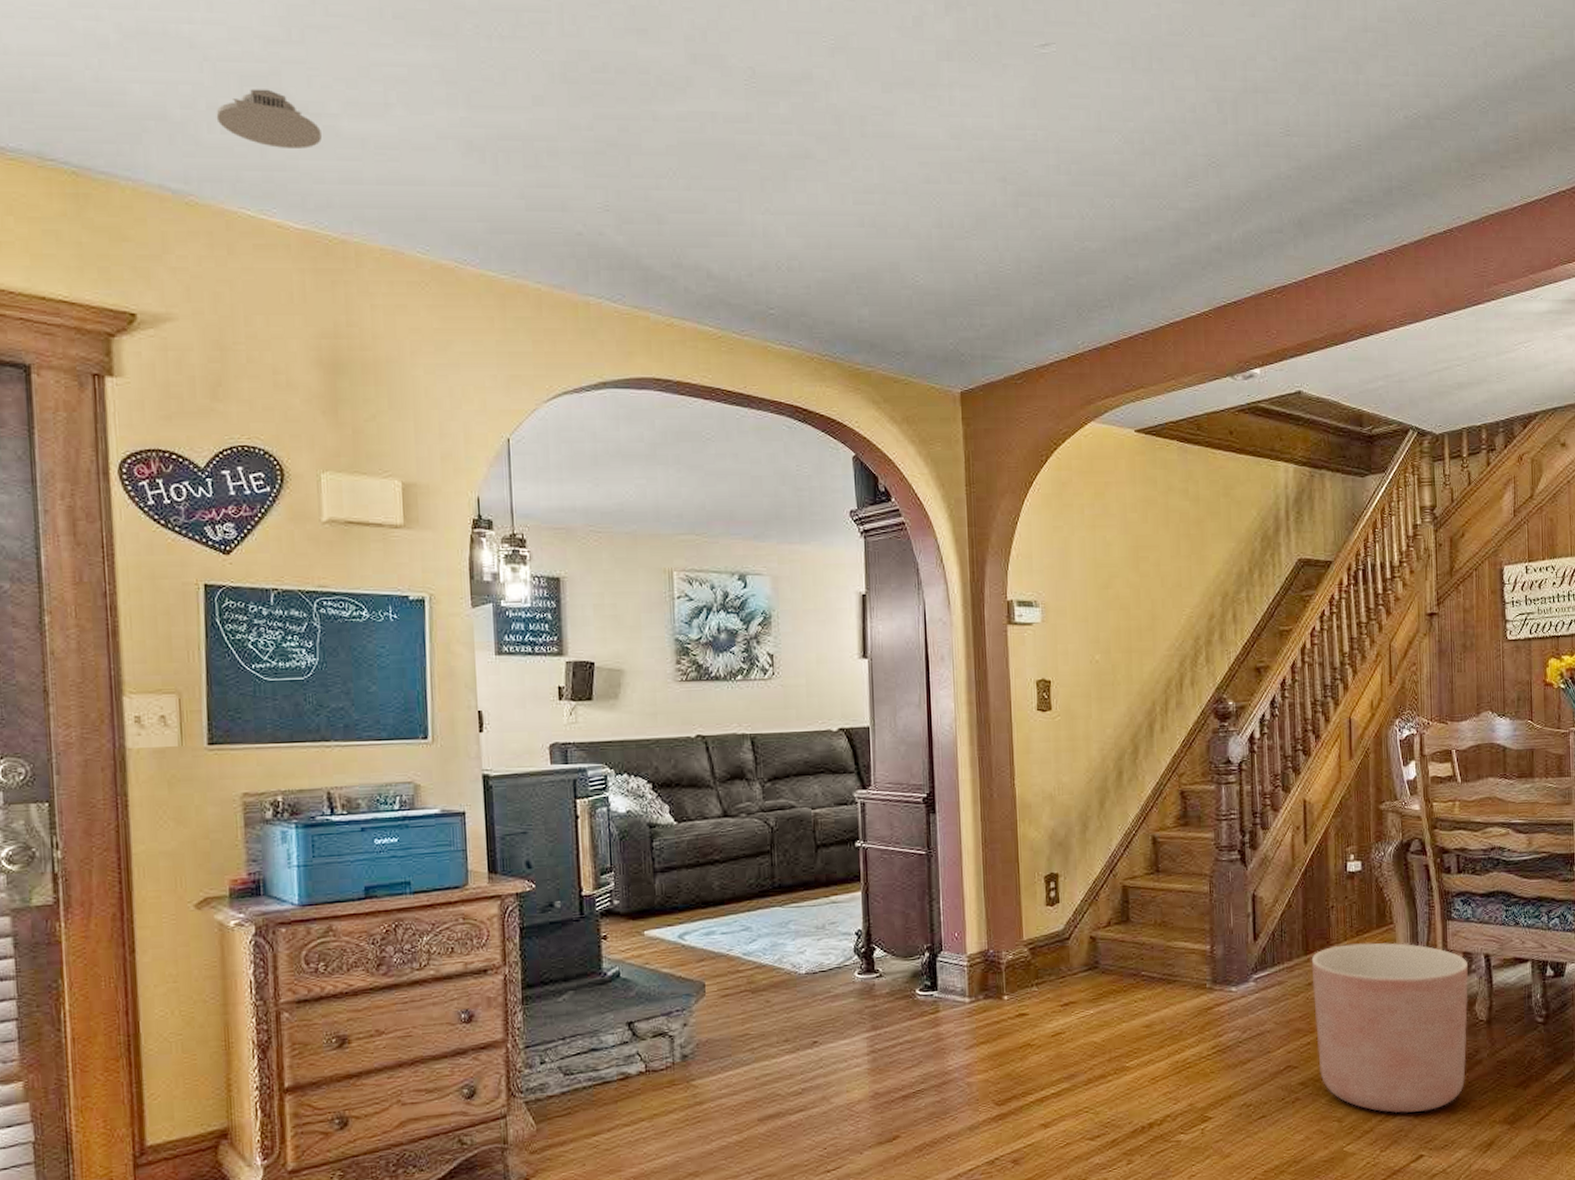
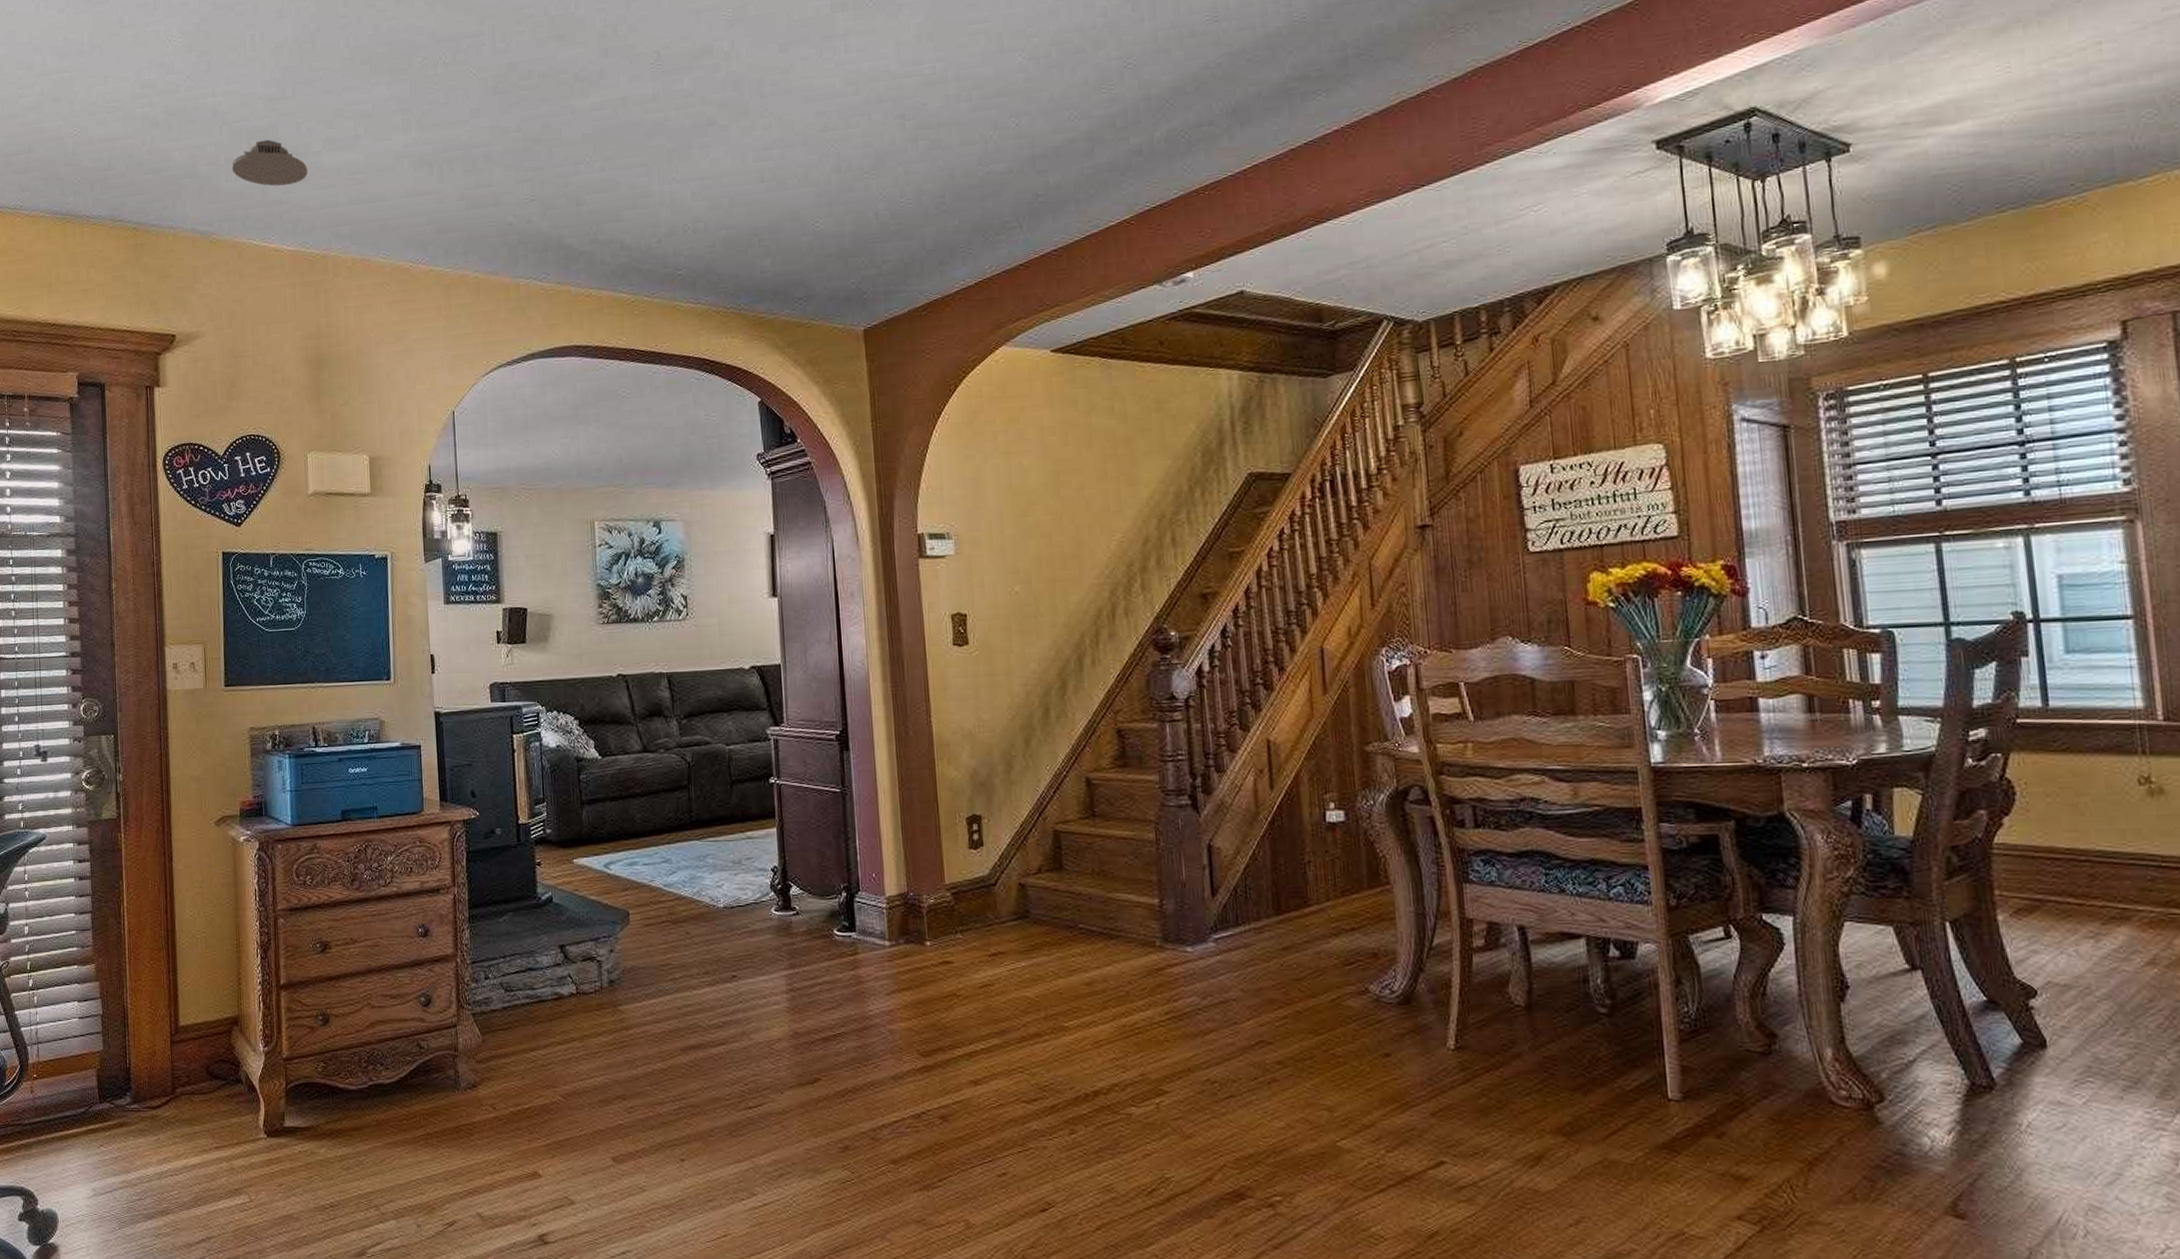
planter: present [1311,942,1469,1114] -> none [1284,905,1500,1109]

